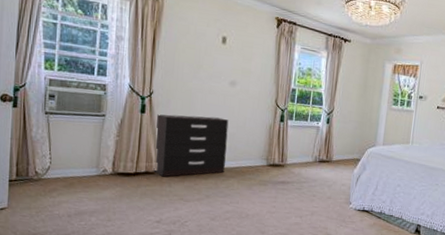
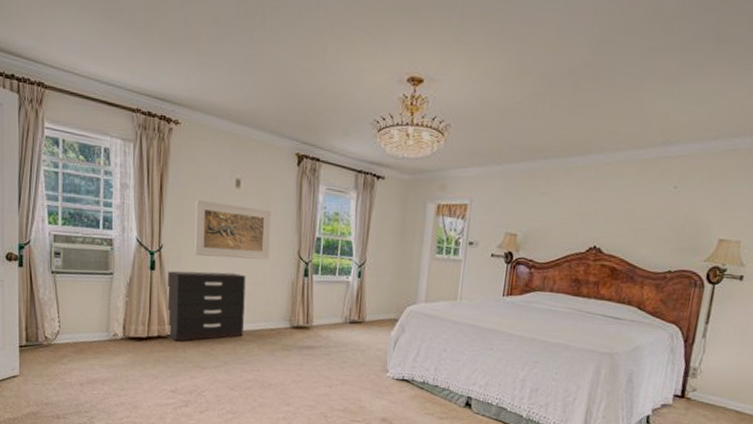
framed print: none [183,53,253,107] -> present [194,200,272,260]

